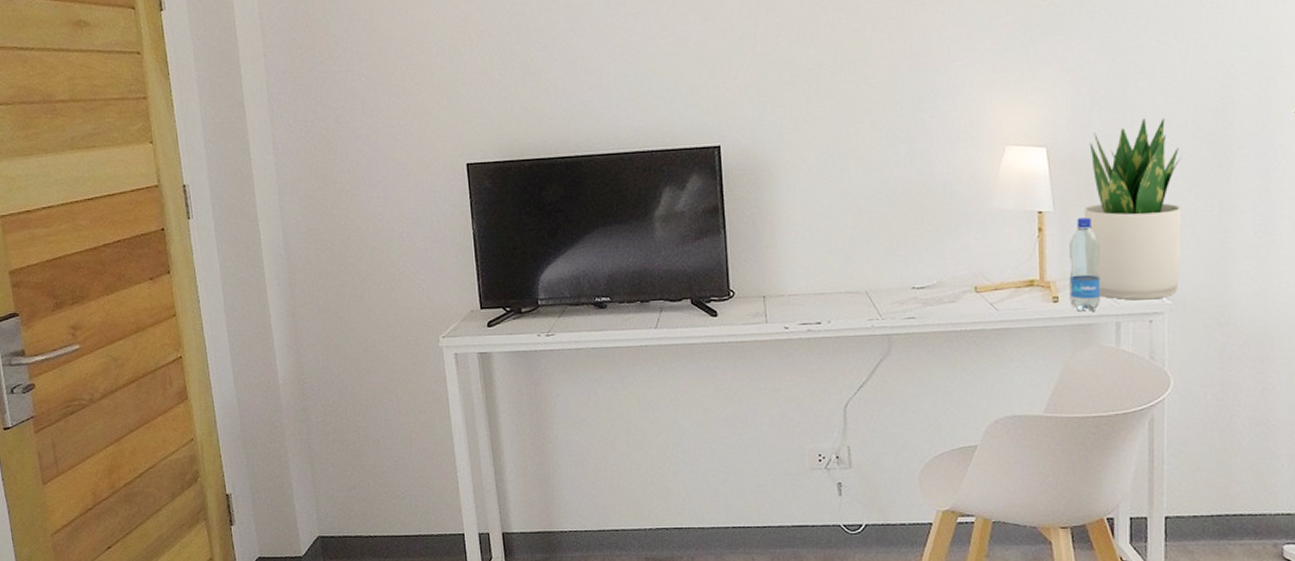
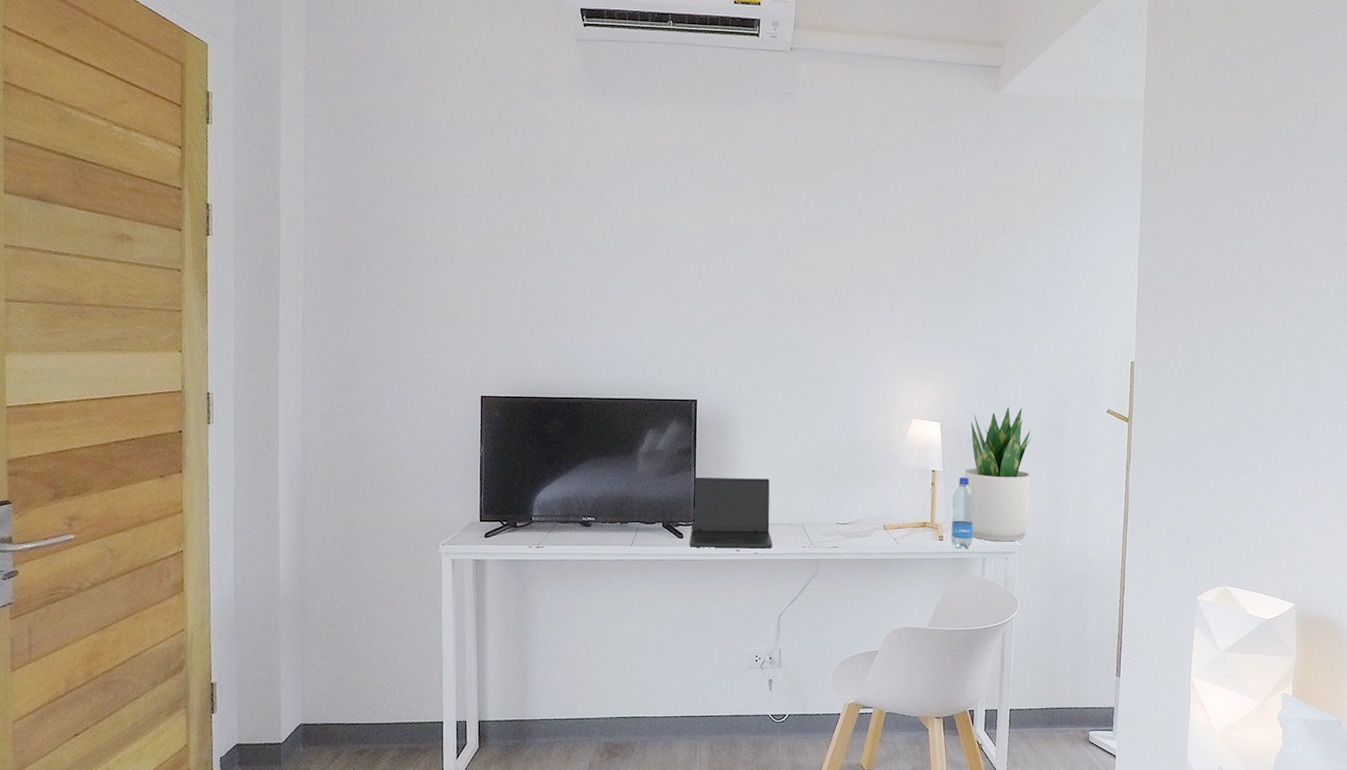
laptop: none [724,237,830,327] -> present [689,477,773,548]

